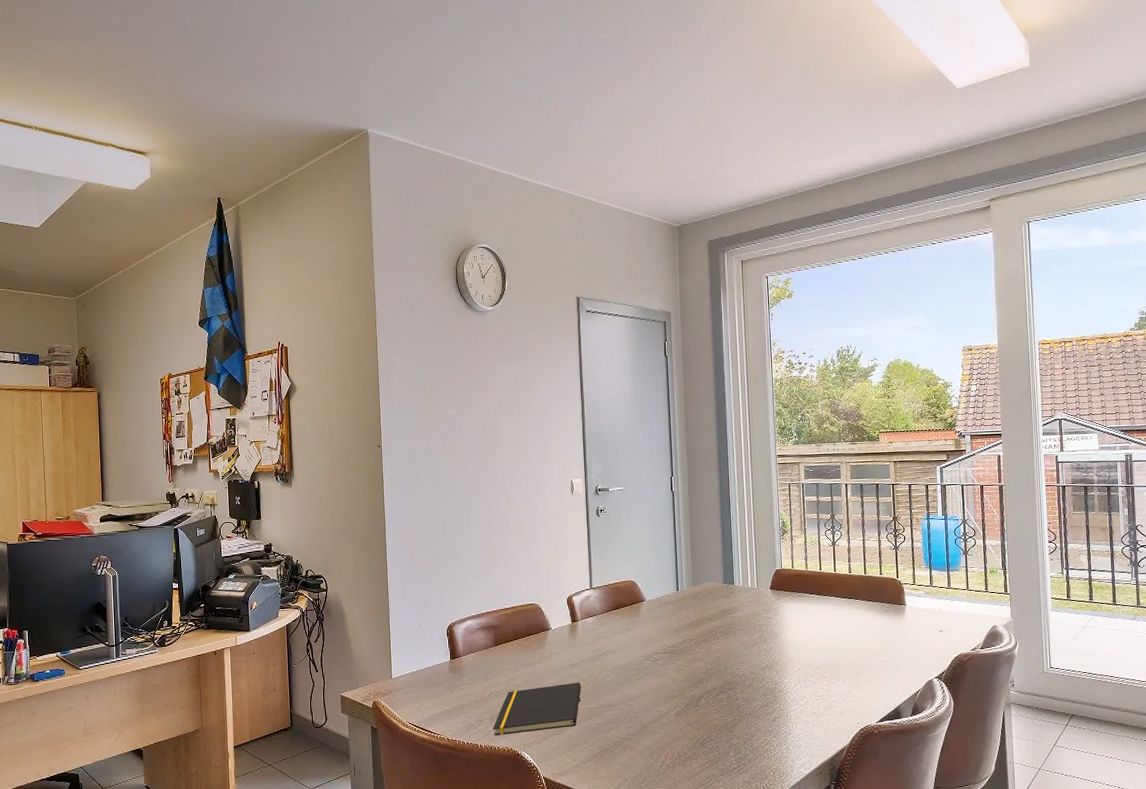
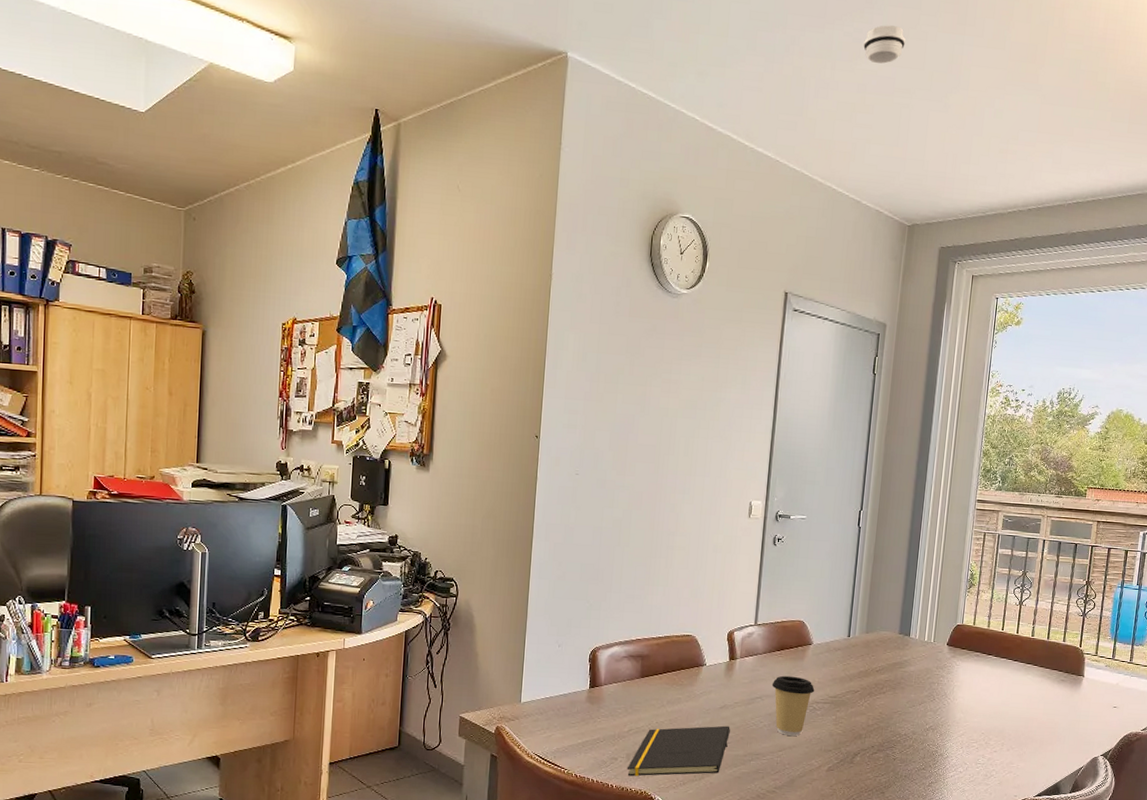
coffee cup: none [613,631,653,687] -> present [771,675,815,737]
smoke detector: none [615,64,652,97] -> present [863,25,906,64]

